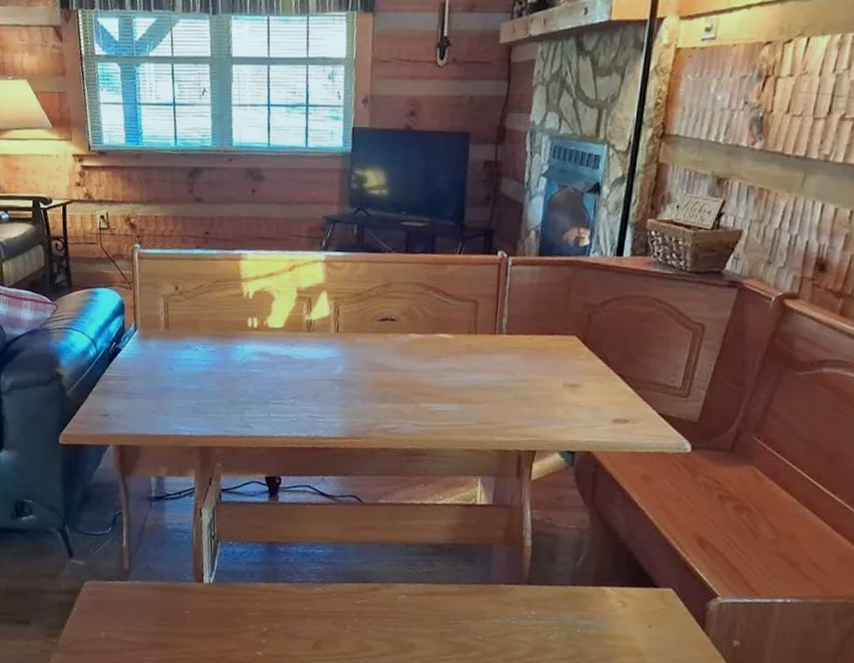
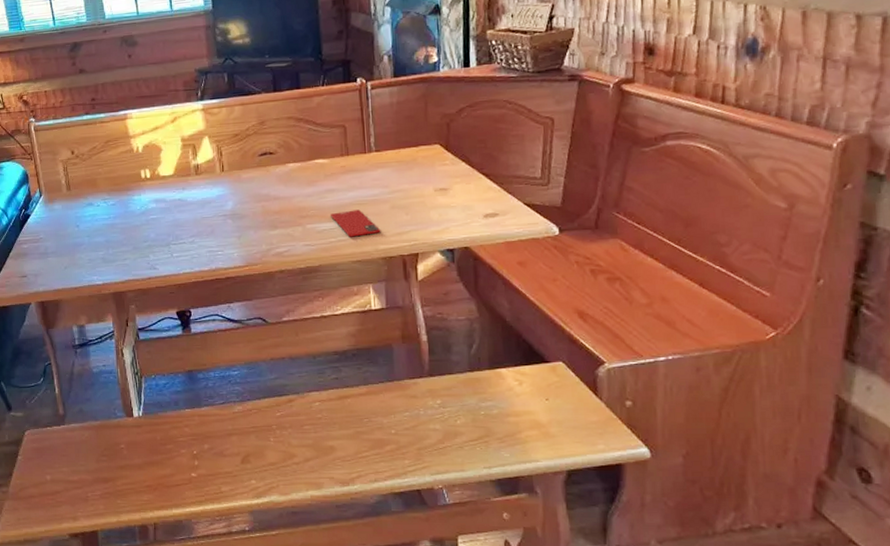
smartphone: none [446,394,499,424] -> present [330,209,381,237]

